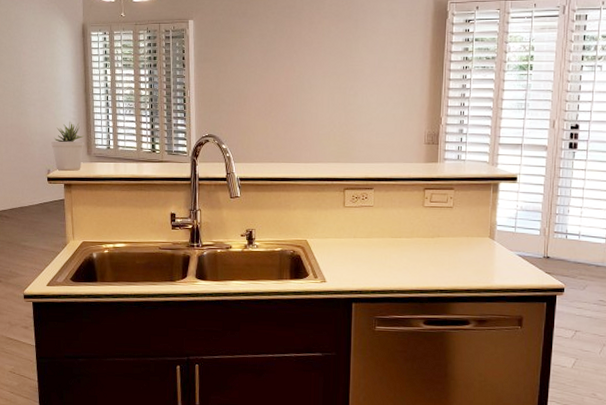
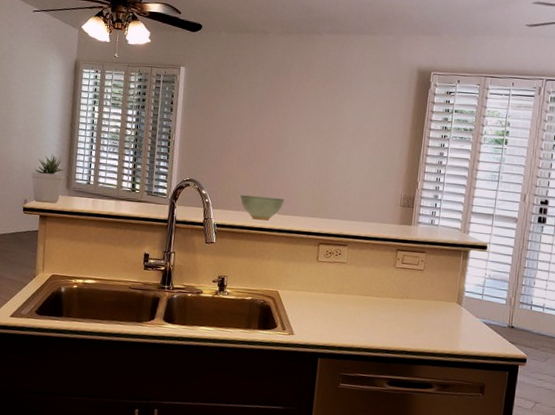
bowl: none [260,145,306,171] -> present [239,195,285,221]

